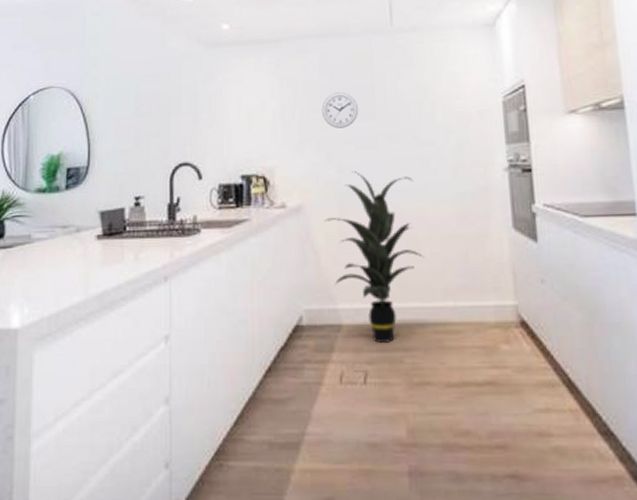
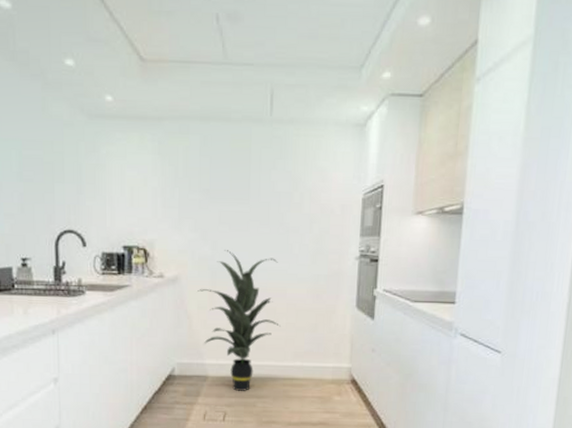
wall clock: present [321,92,359,128] -> none [200,176,235,210]

